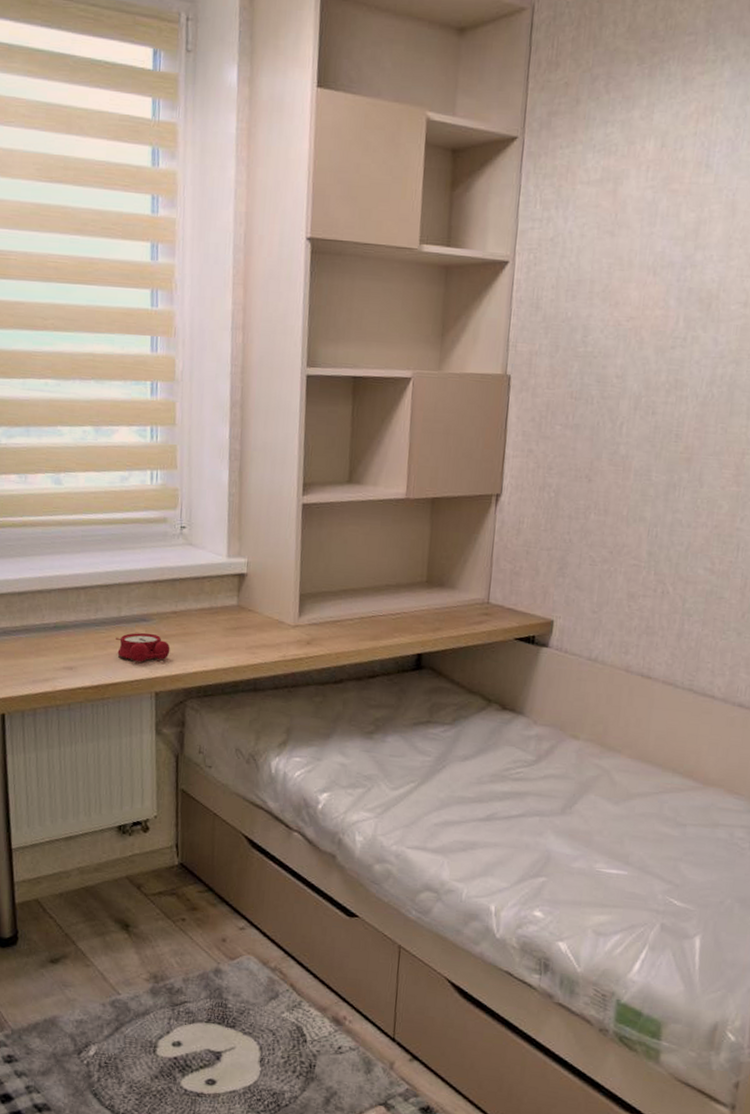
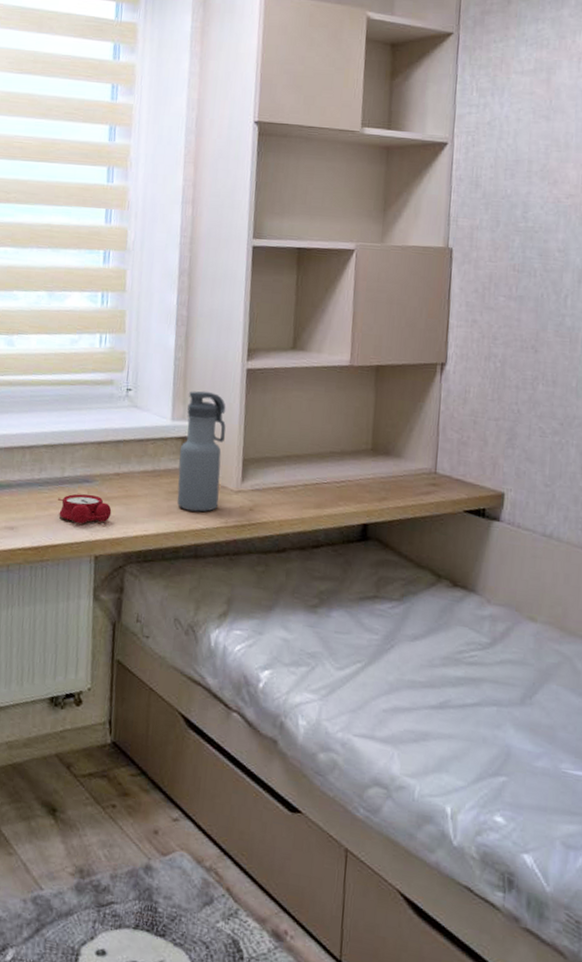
water bottle: none [235,527,282,647] -> present [177,390,226,512]

